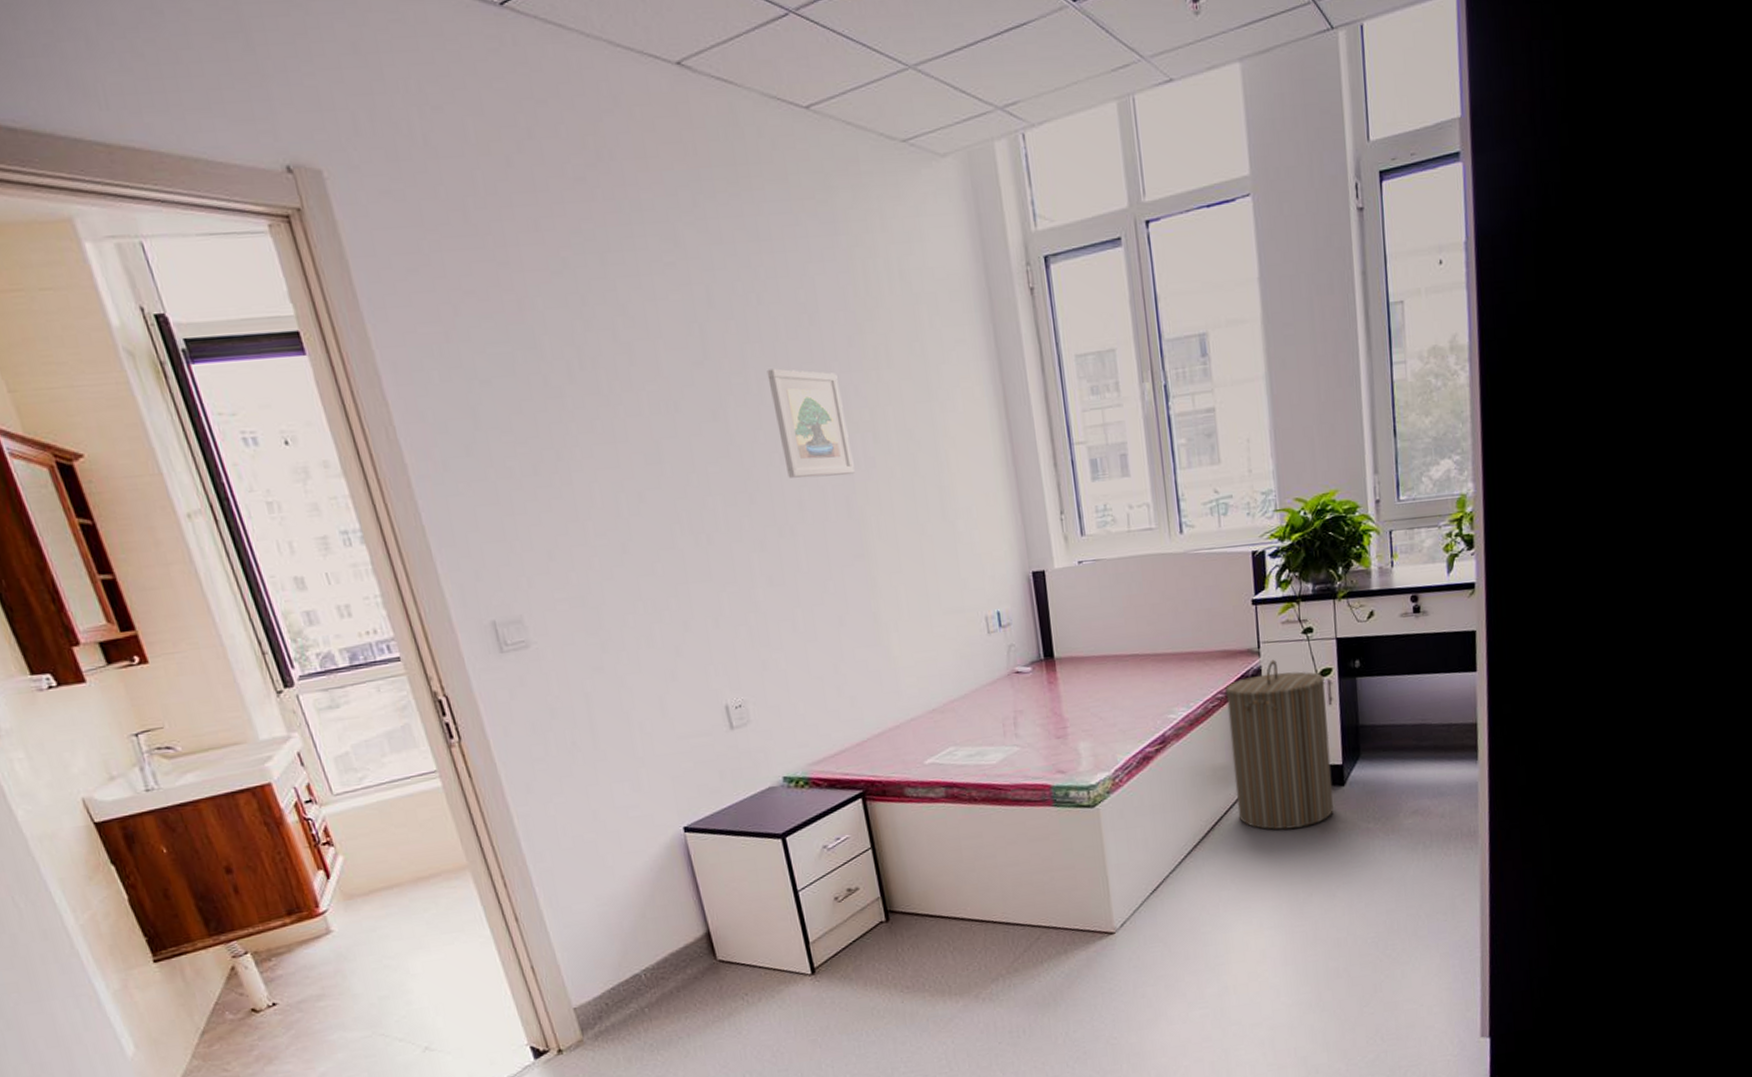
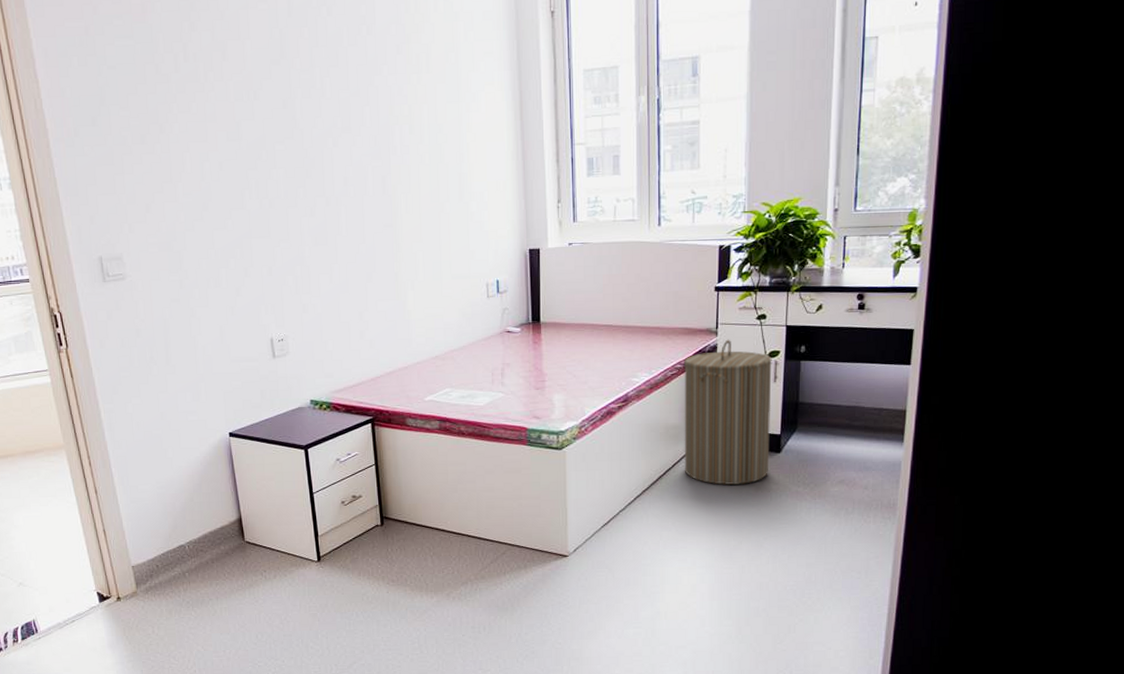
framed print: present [767,368,855,478] -> none [329,68,392,159]

